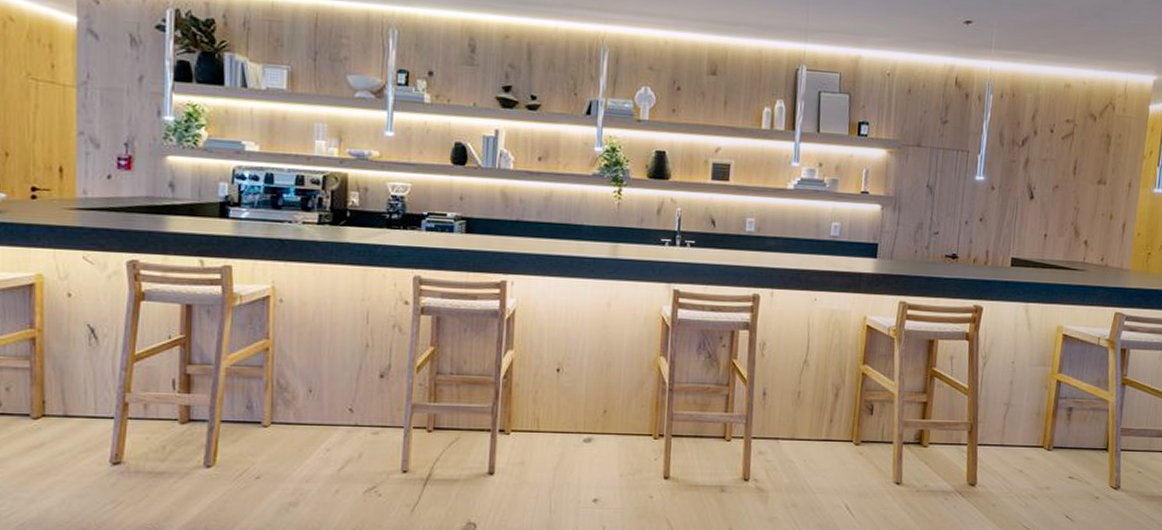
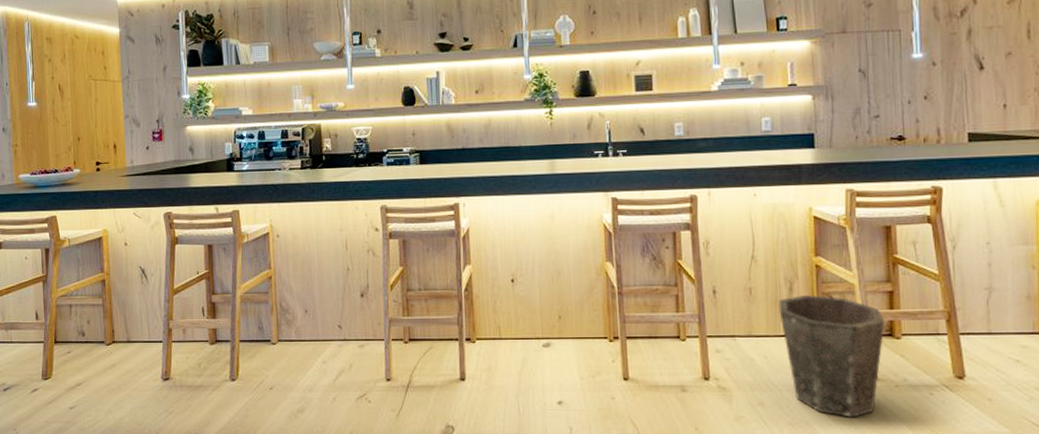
waste bin: none [823,402,916,520] -> present [778,295,885,417]

